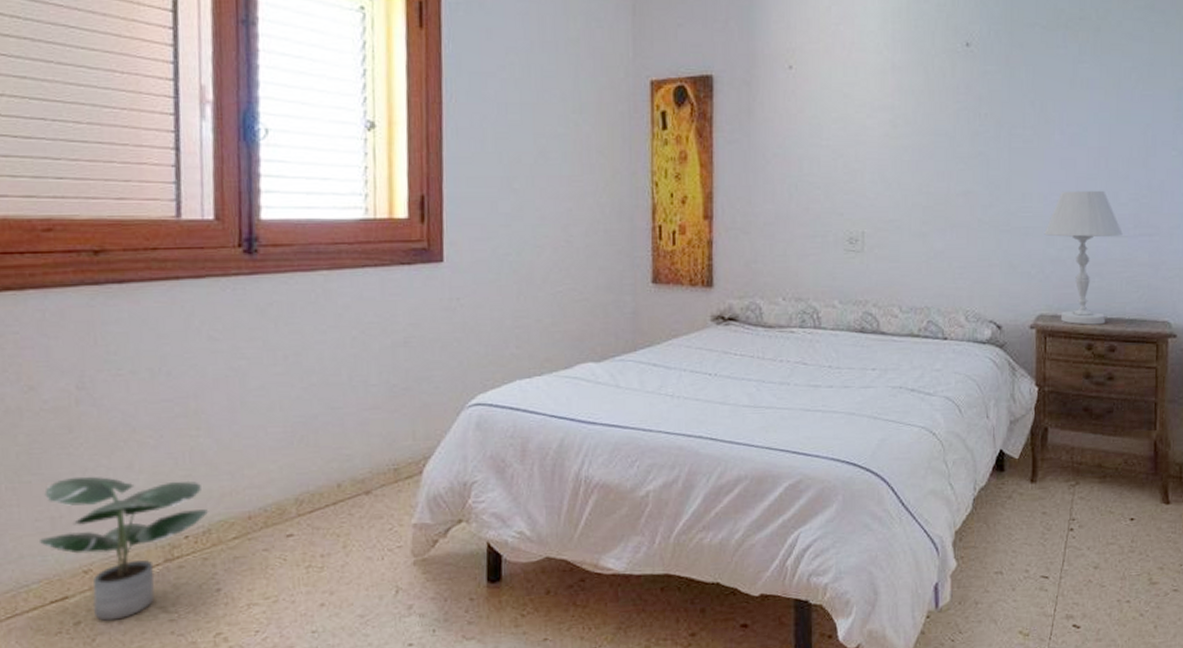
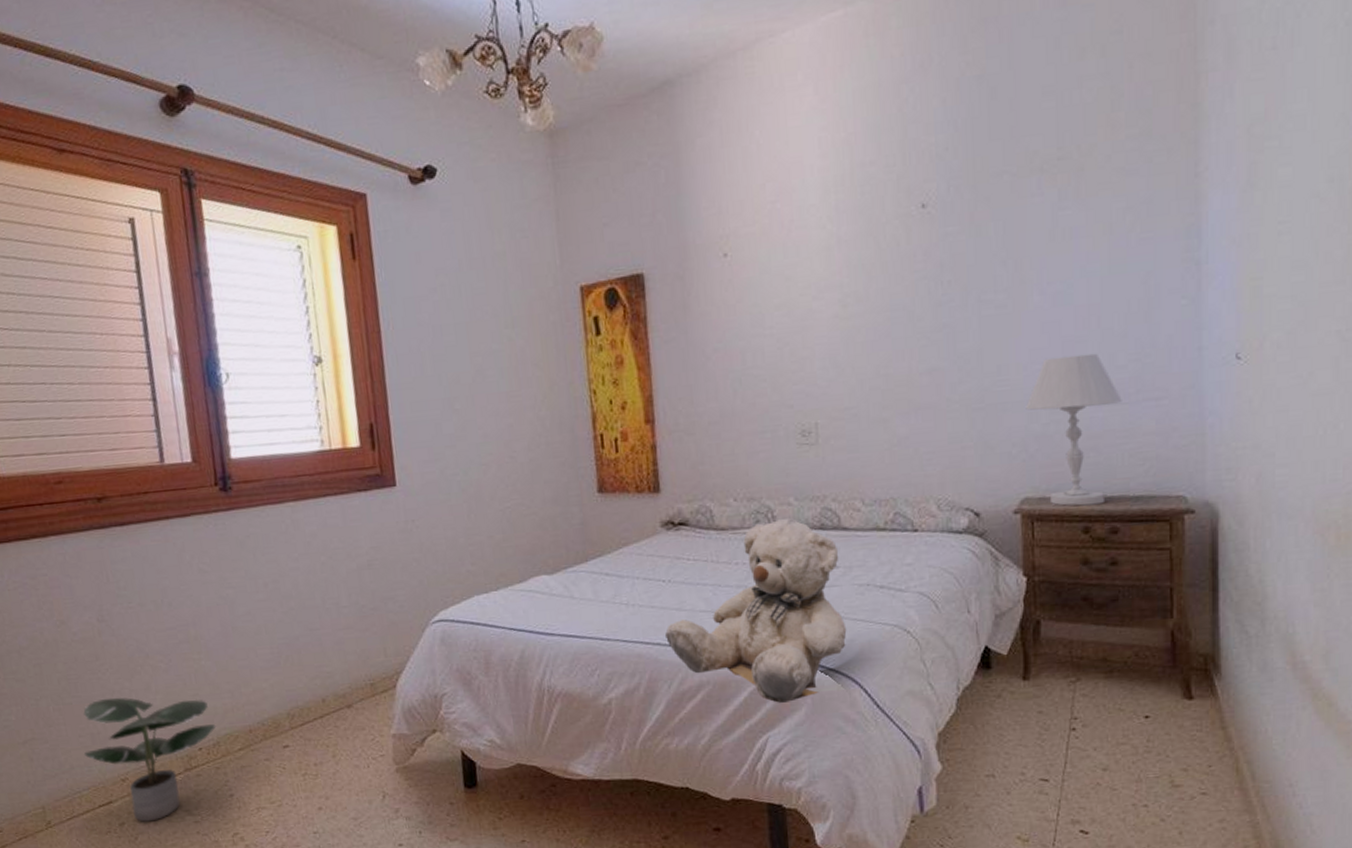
teddy bear: none [708,319,879,499] -> present [665,517,847,703]

